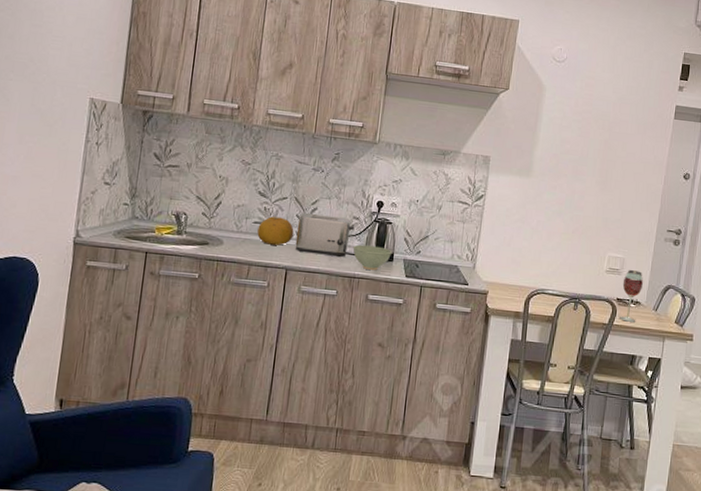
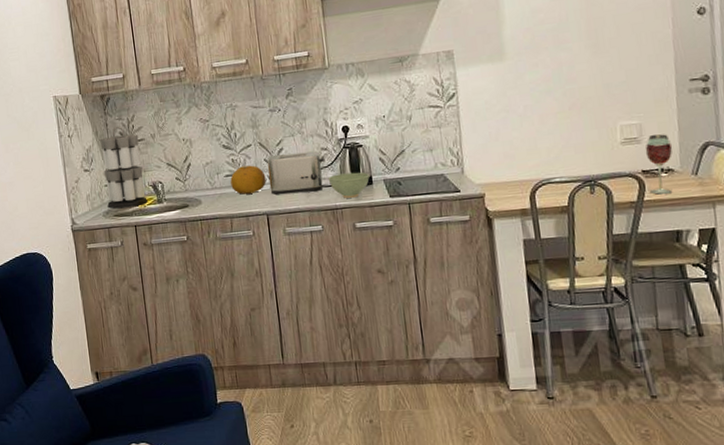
spice rack: none [121,146,174,233] -> present [100,126,148,209]

